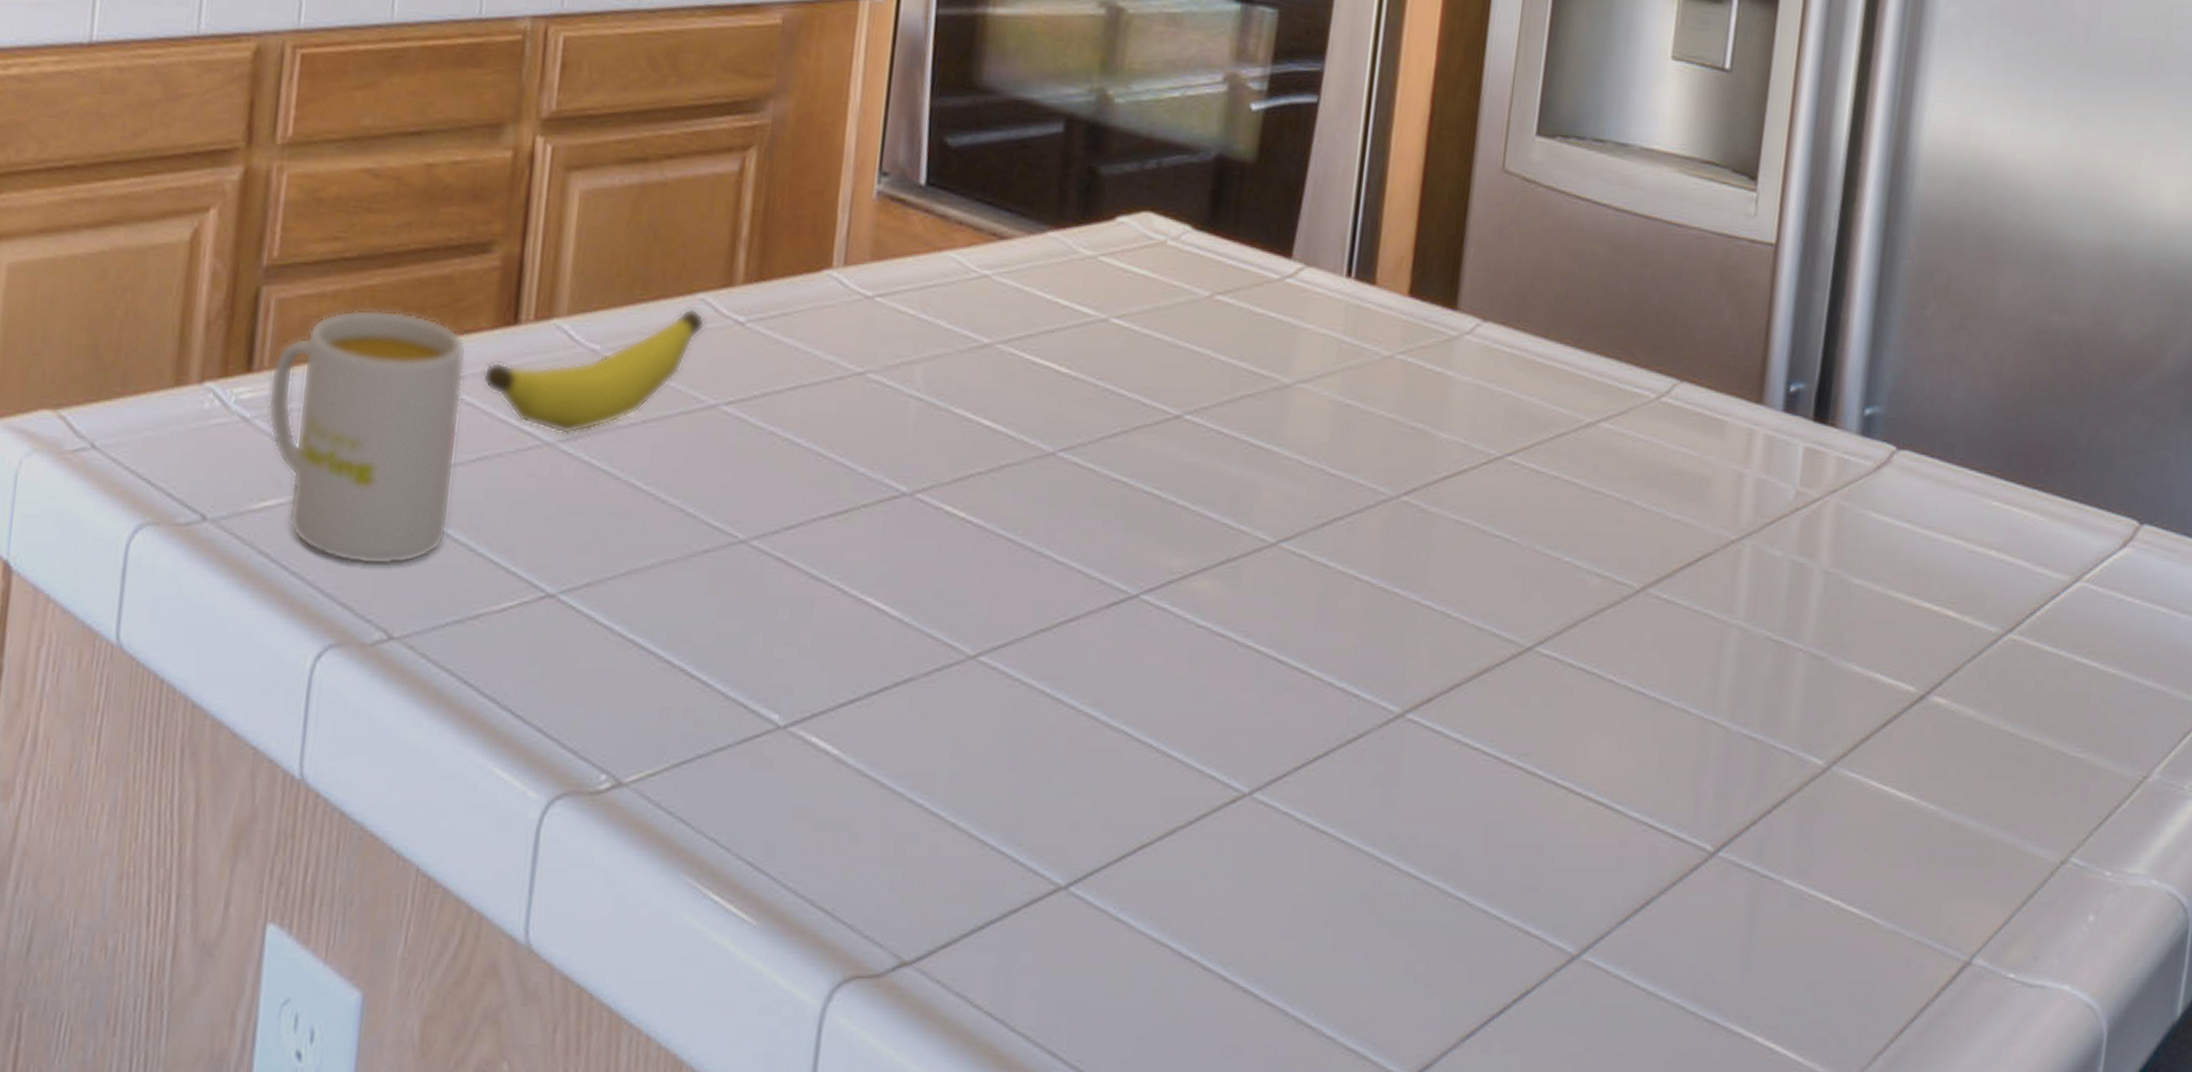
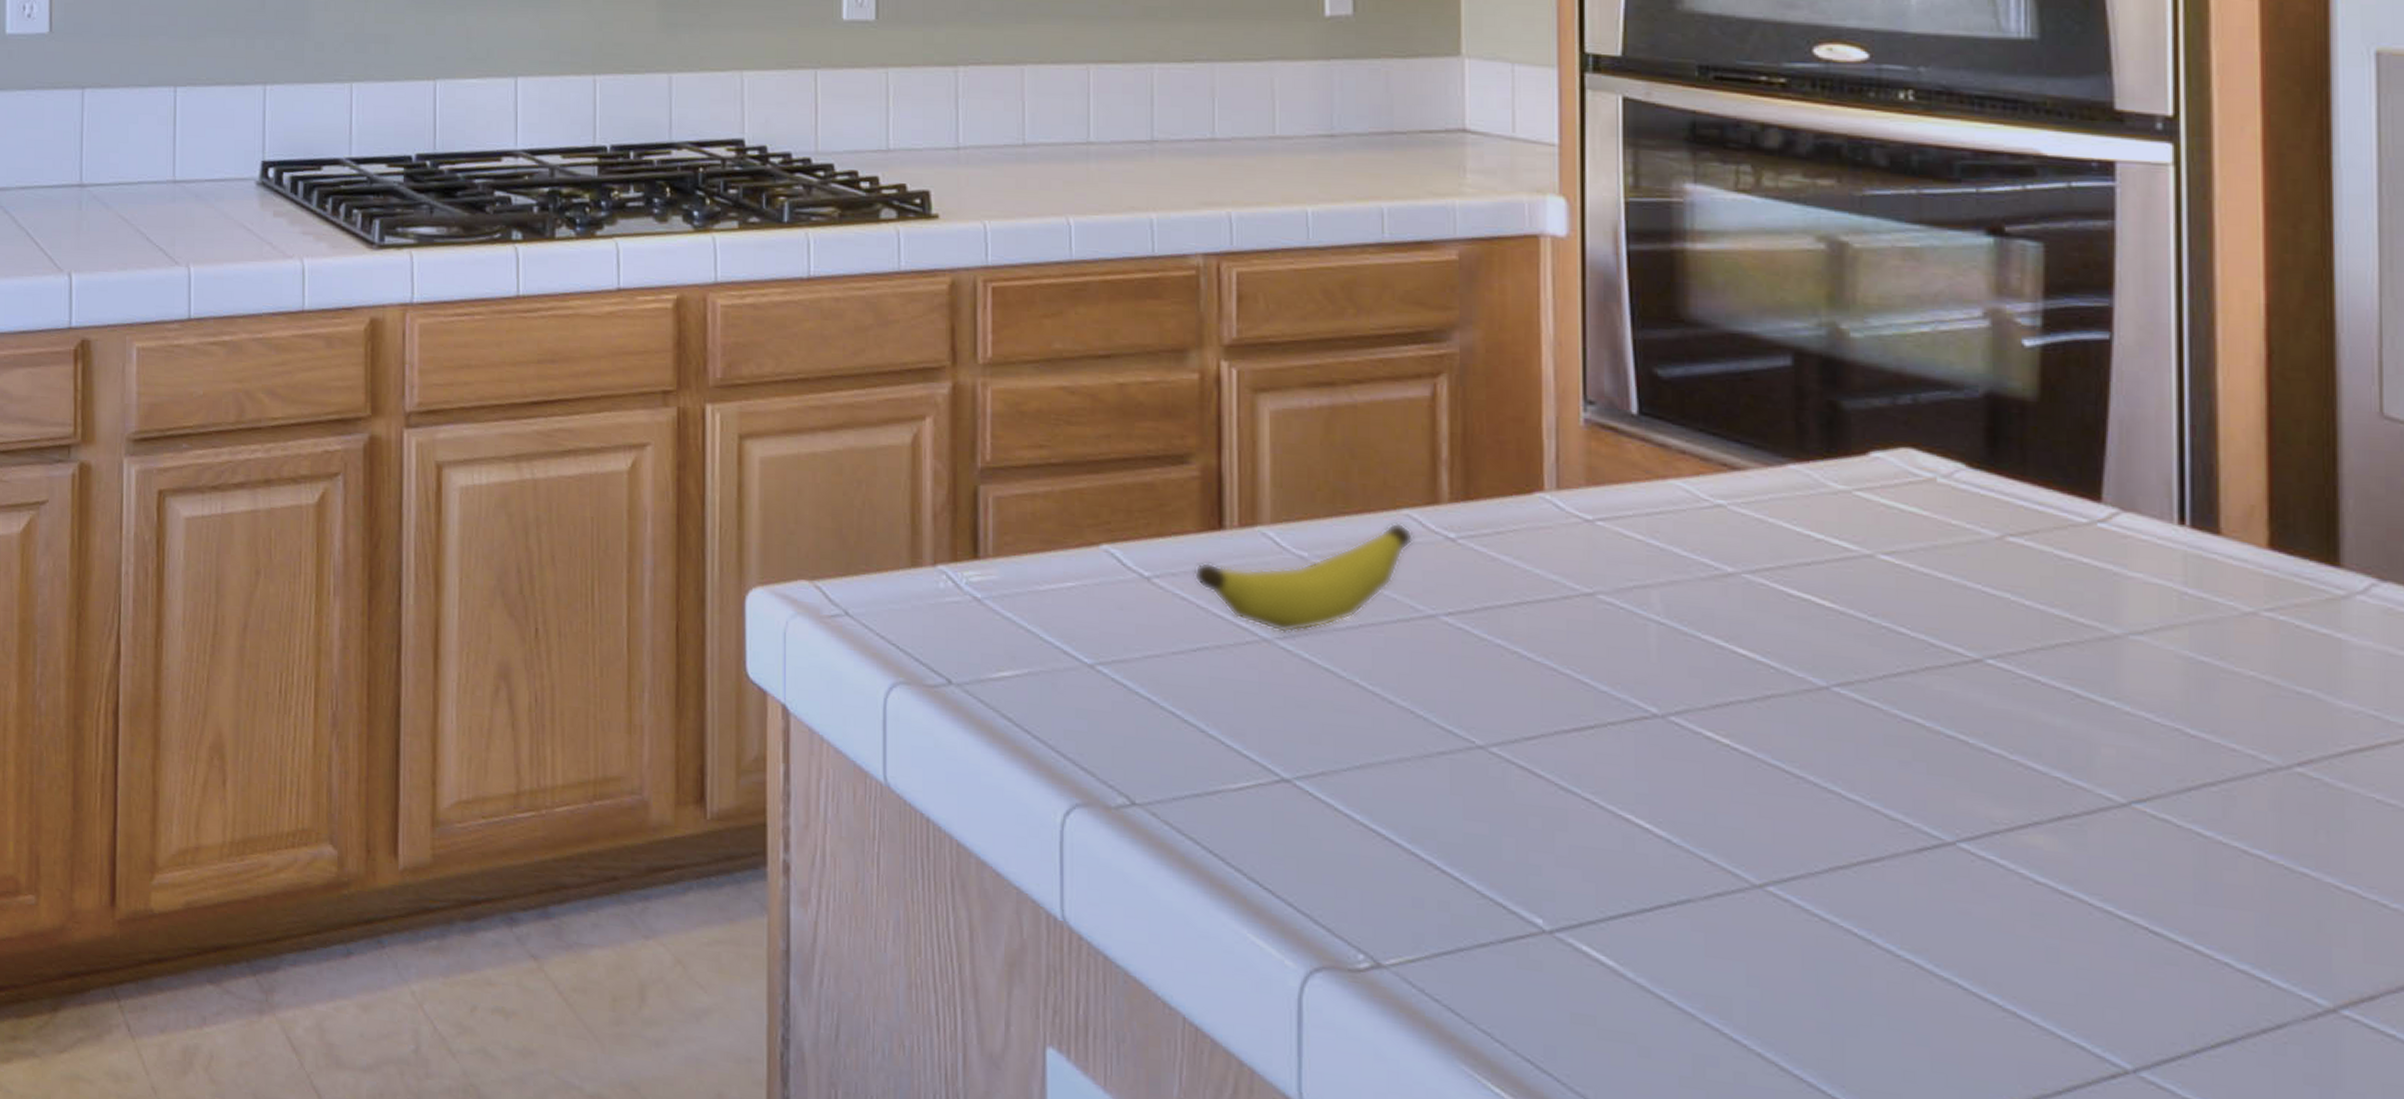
mug: present [267,309,466,566] -> none [995,509,1177,738]

